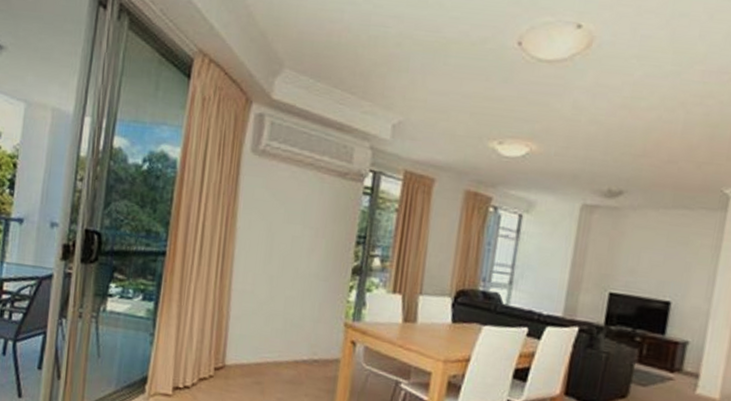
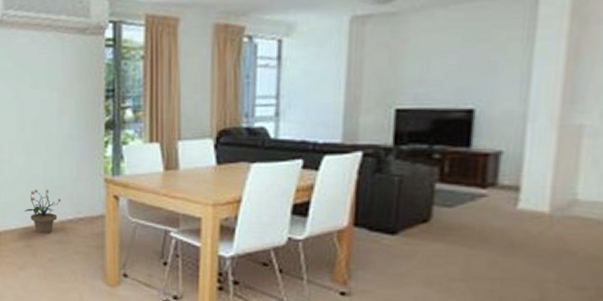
potted plant: none [258,325,299,372] -> present [24,189,61,234]

